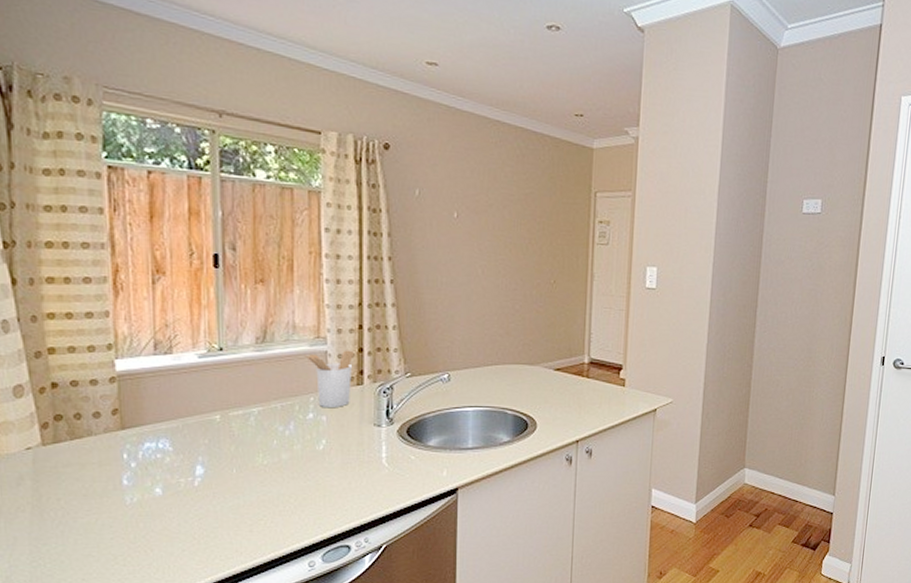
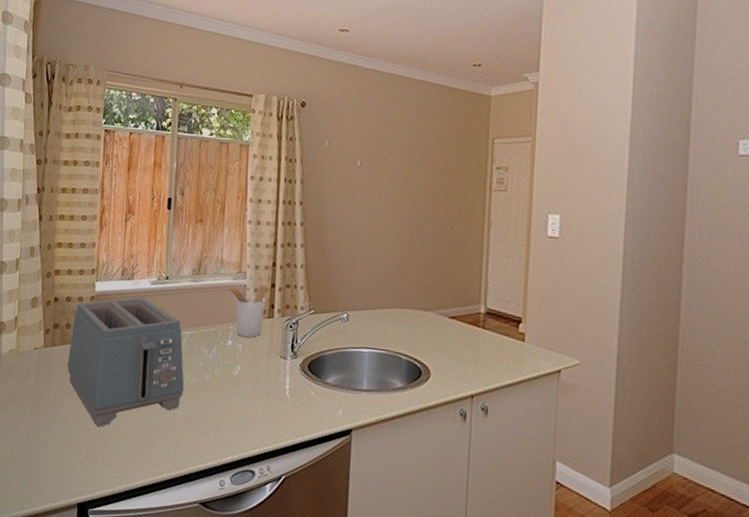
toaster: none [82,373,255,528] -> present [67,297,184,427]

